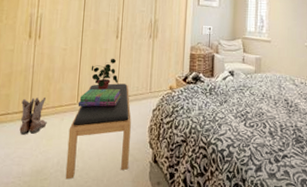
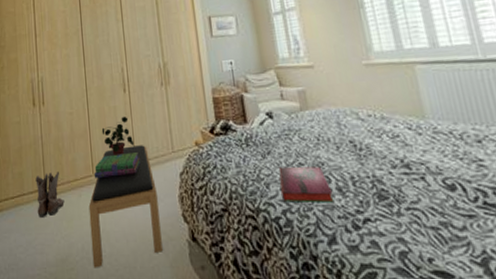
hardback book: none [229,113,266,142] -> present [278,166,335,203]

